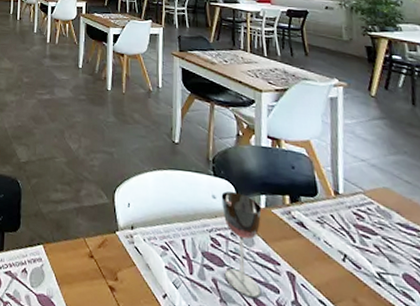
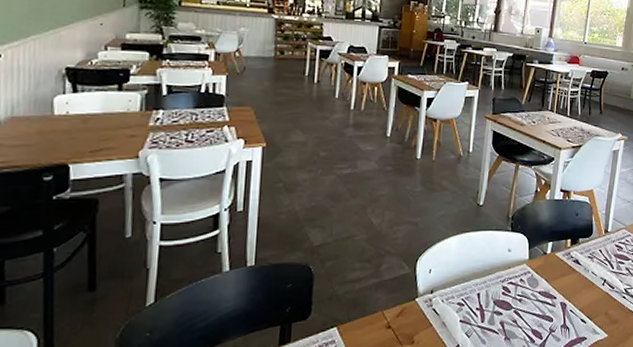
wineglass: present [221,191,262,299] -> none [510,243,548,331]

